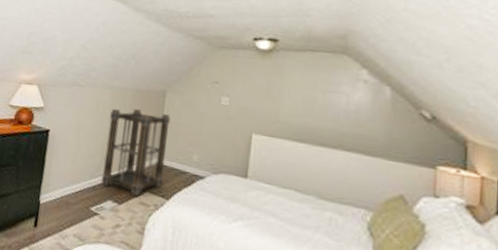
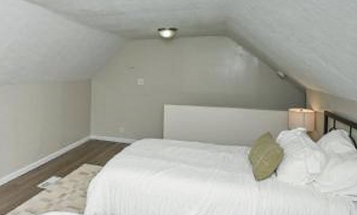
shelving unit: present [101,109,171,197] -> none [43,98,98,169]

